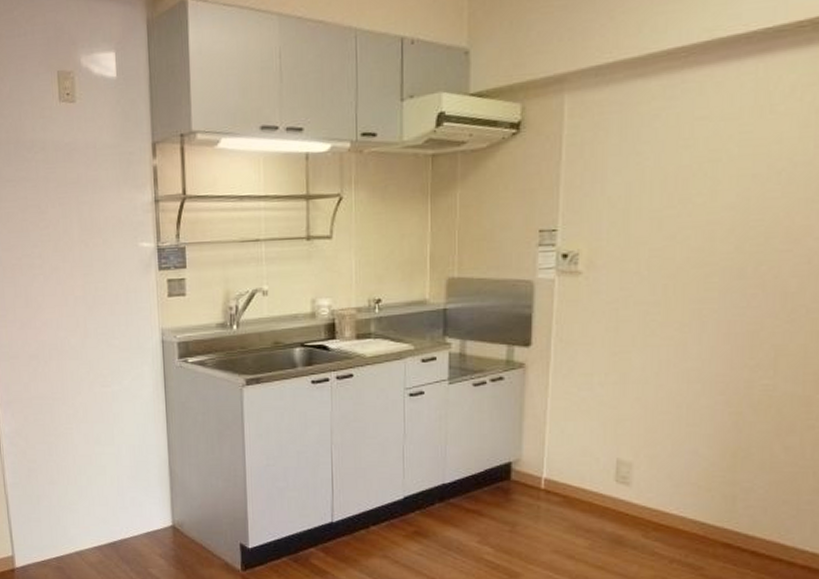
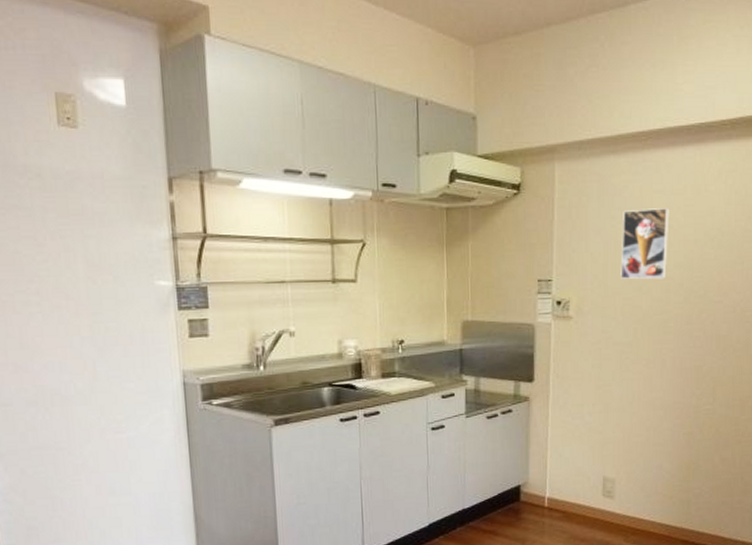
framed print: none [647,137,718,226] -> present [620,208,670,280]

